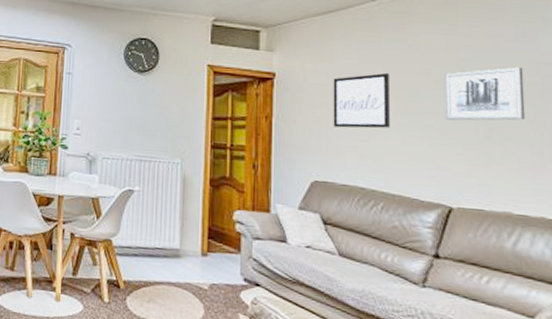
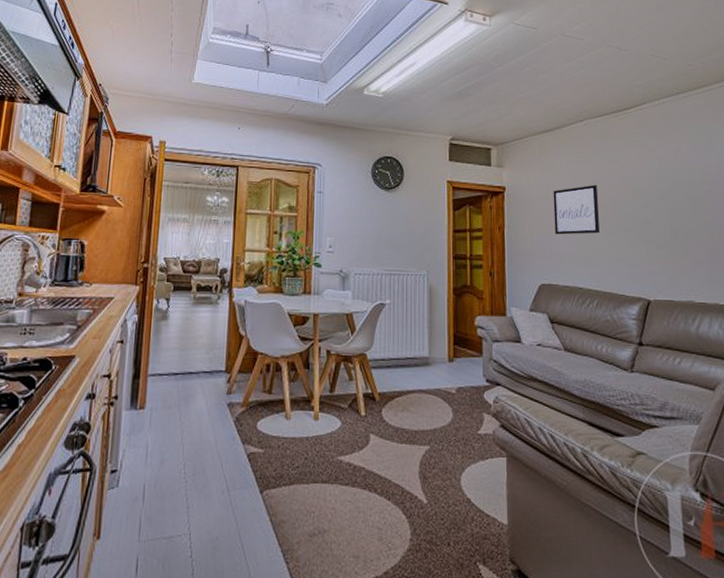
wall art: present [443,67,526,121] -> none [638,177,700,224]

